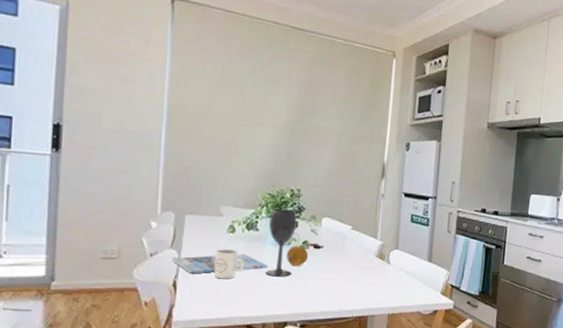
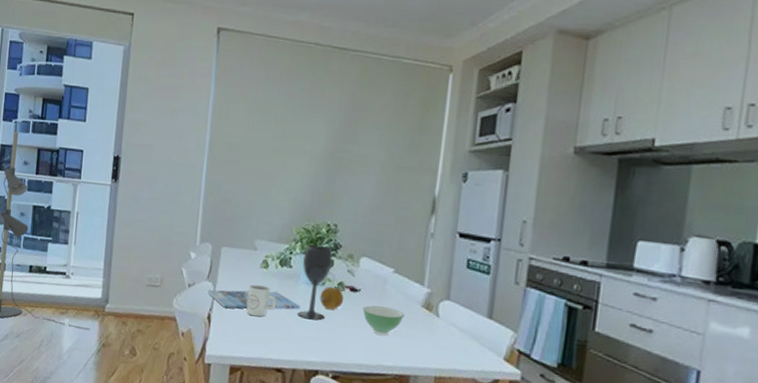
bowl: none [325,259,362,285] -> present [362,305,405,336]

